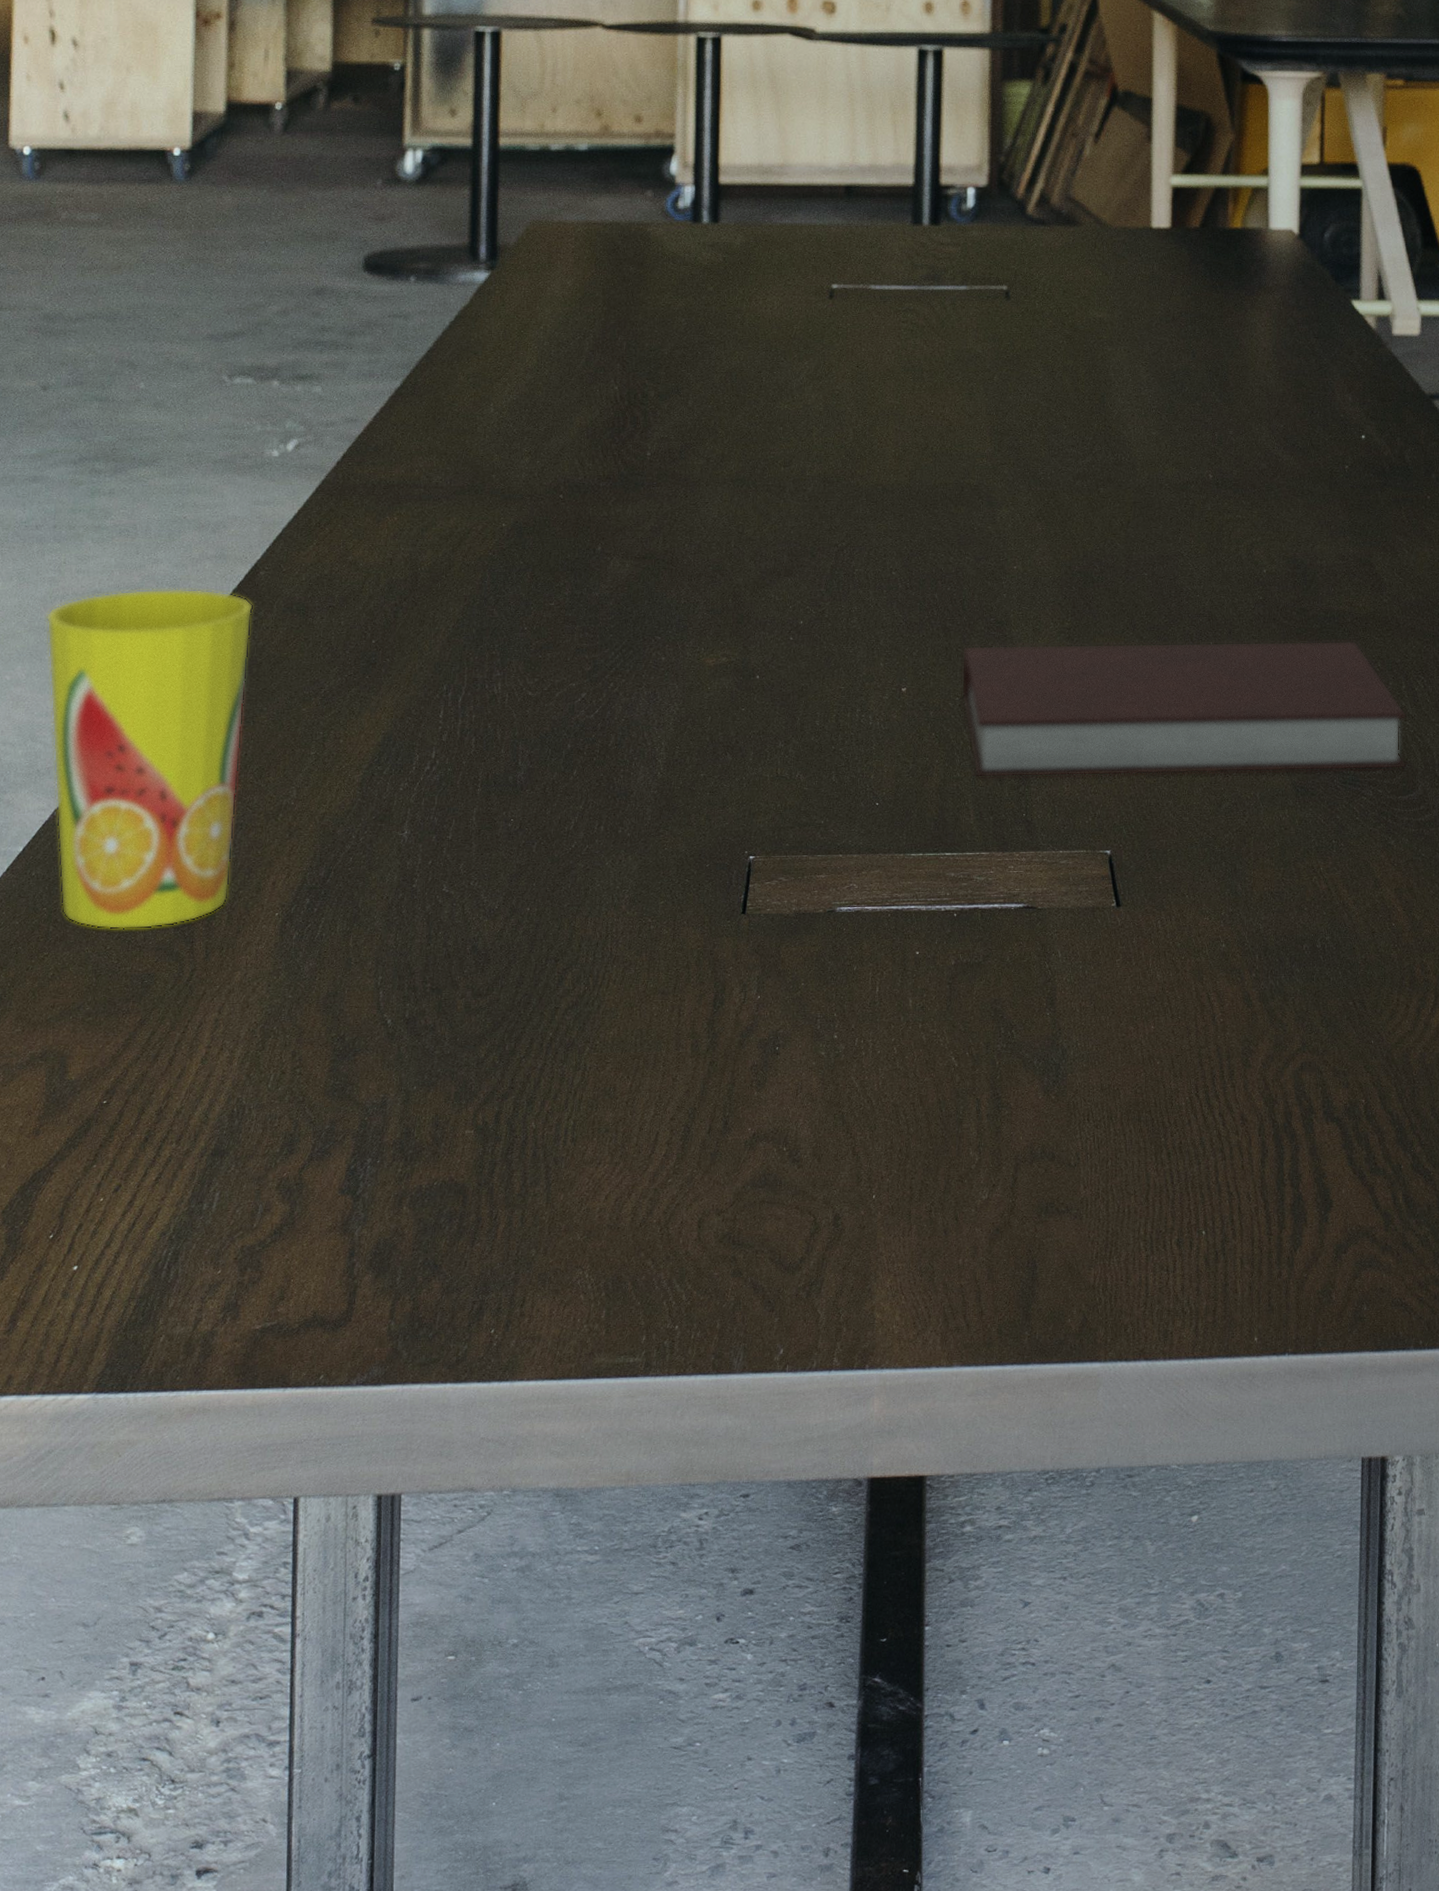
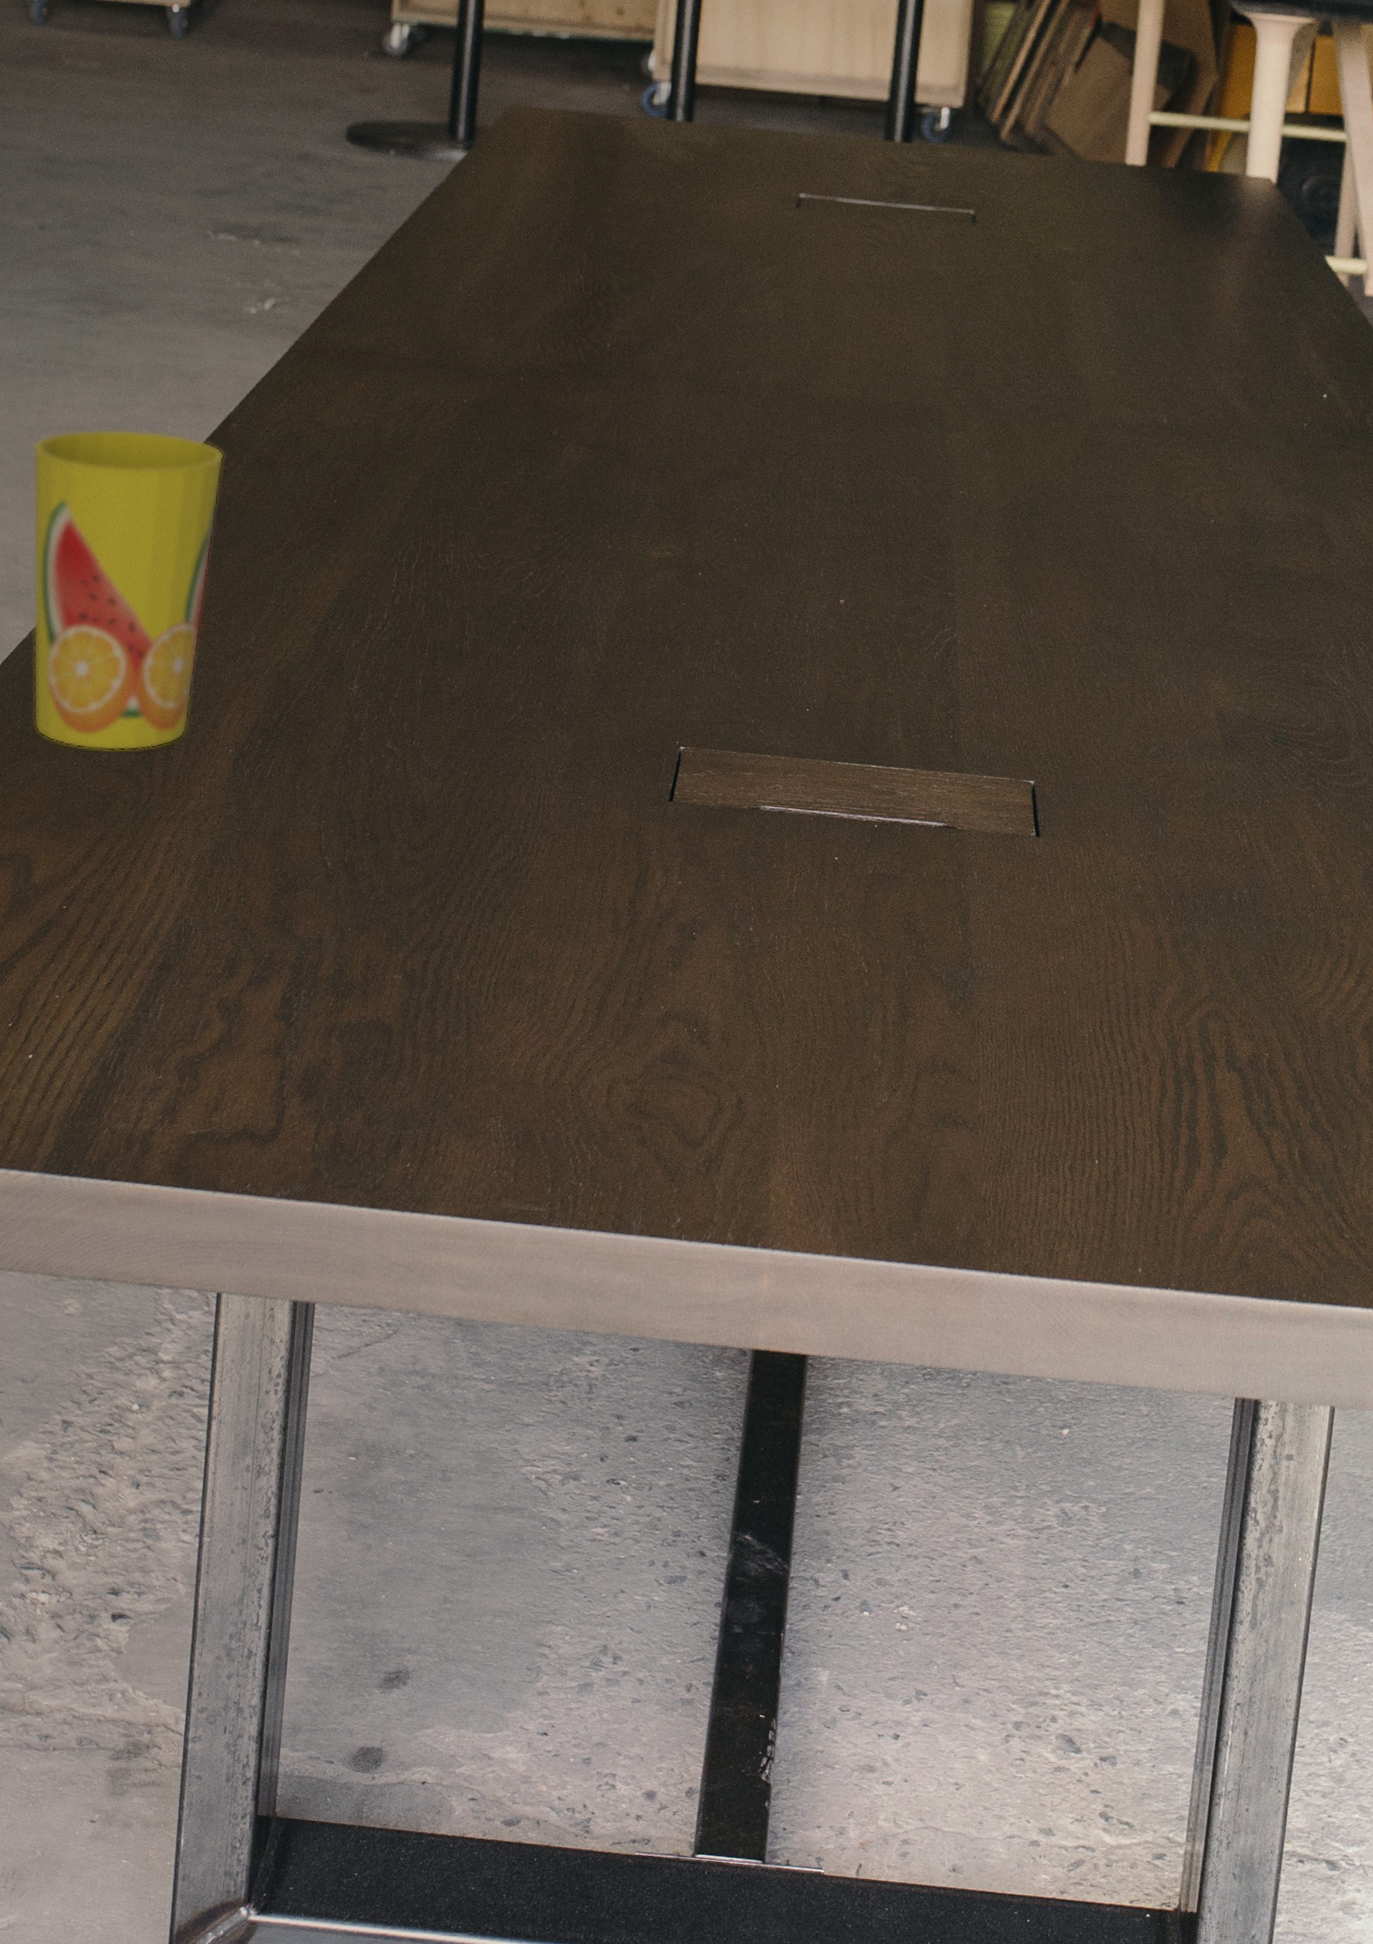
notebook: present [961,640,1408,778] -> none [897,564,1346,734]

